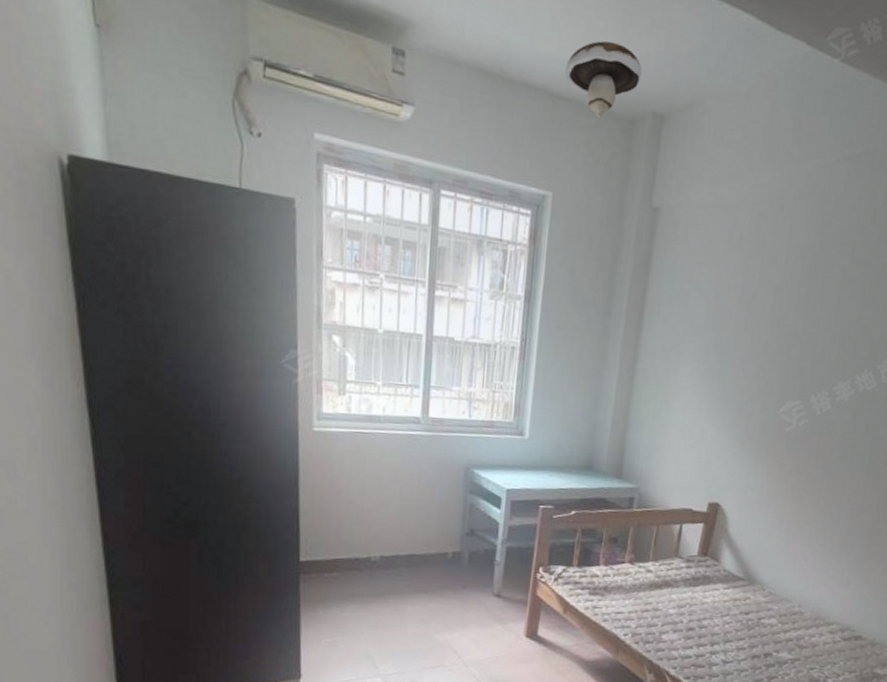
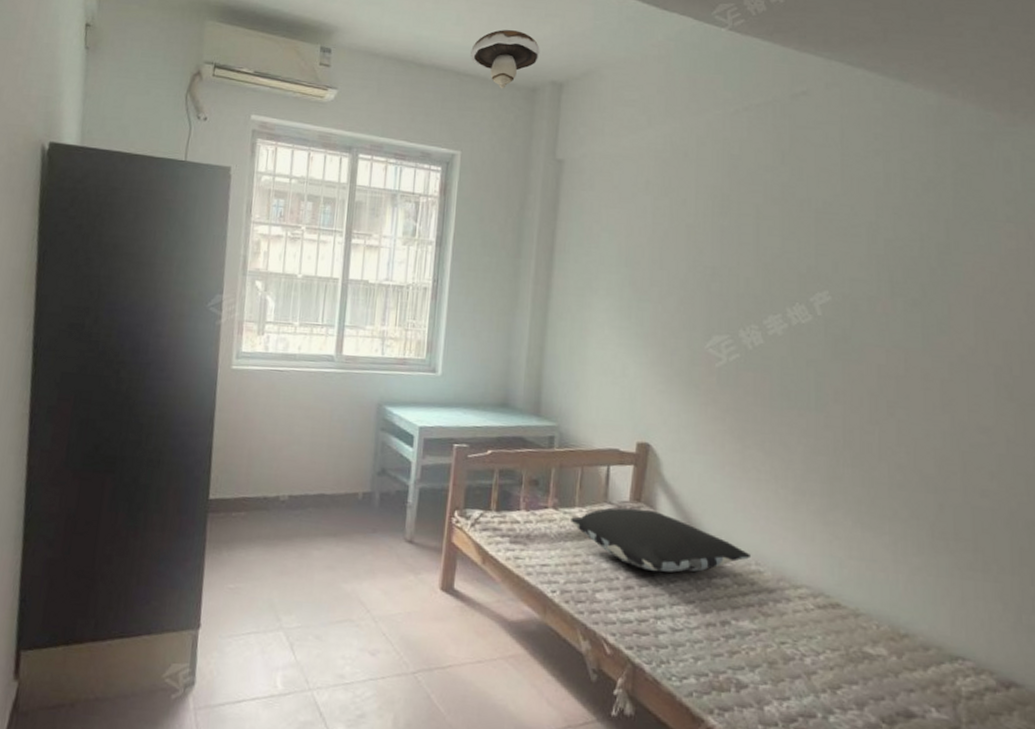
pillow: none [644,561,795,616] -> present [571,507,750,573]

